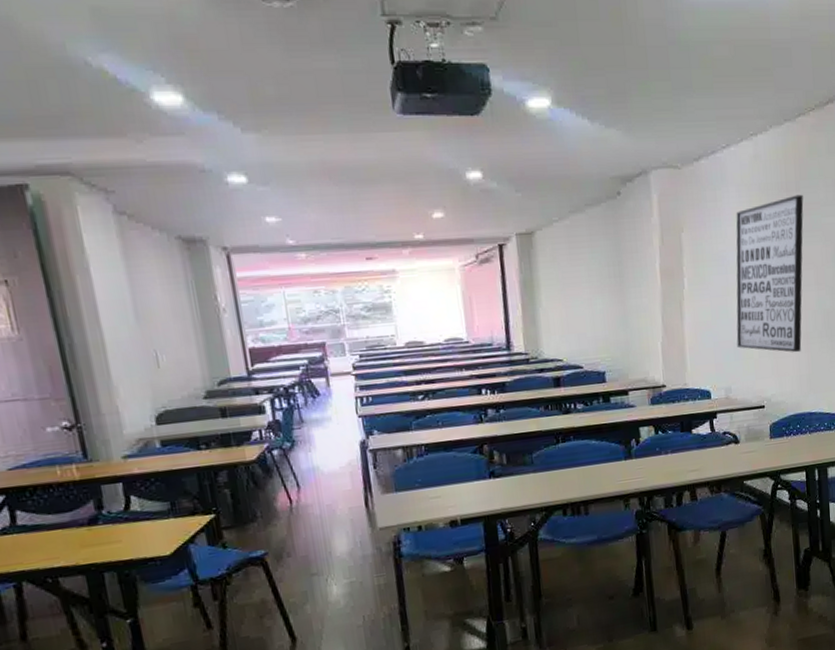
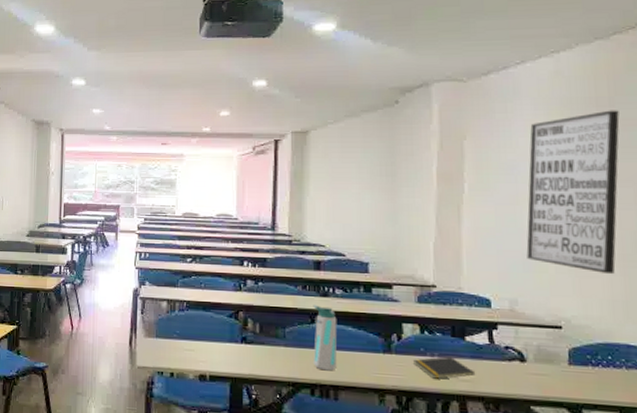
water bottle: none [557,423,585,489] -> present [313,305,337,371]
notepad: none [651,451,702,475] -> present [413,356,476,379]

